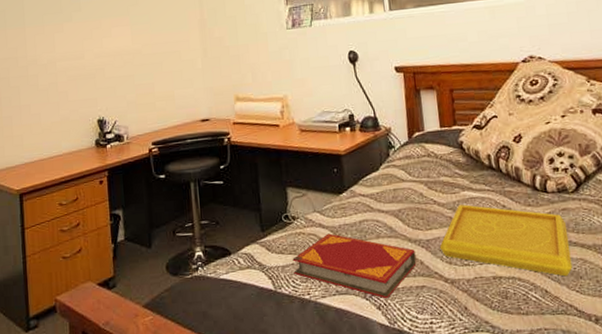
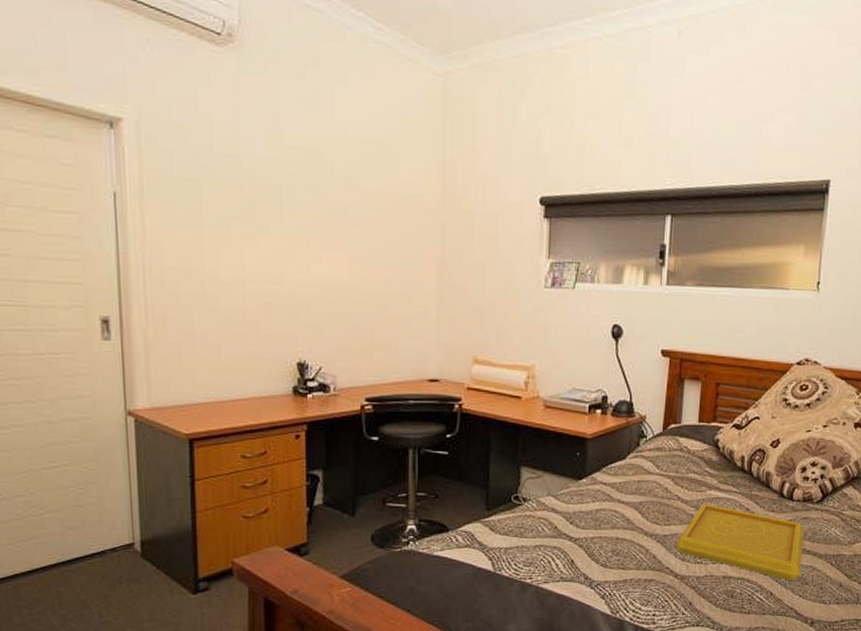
hardback book: present [292,233,417,299] -> none [517,519,650,589]

